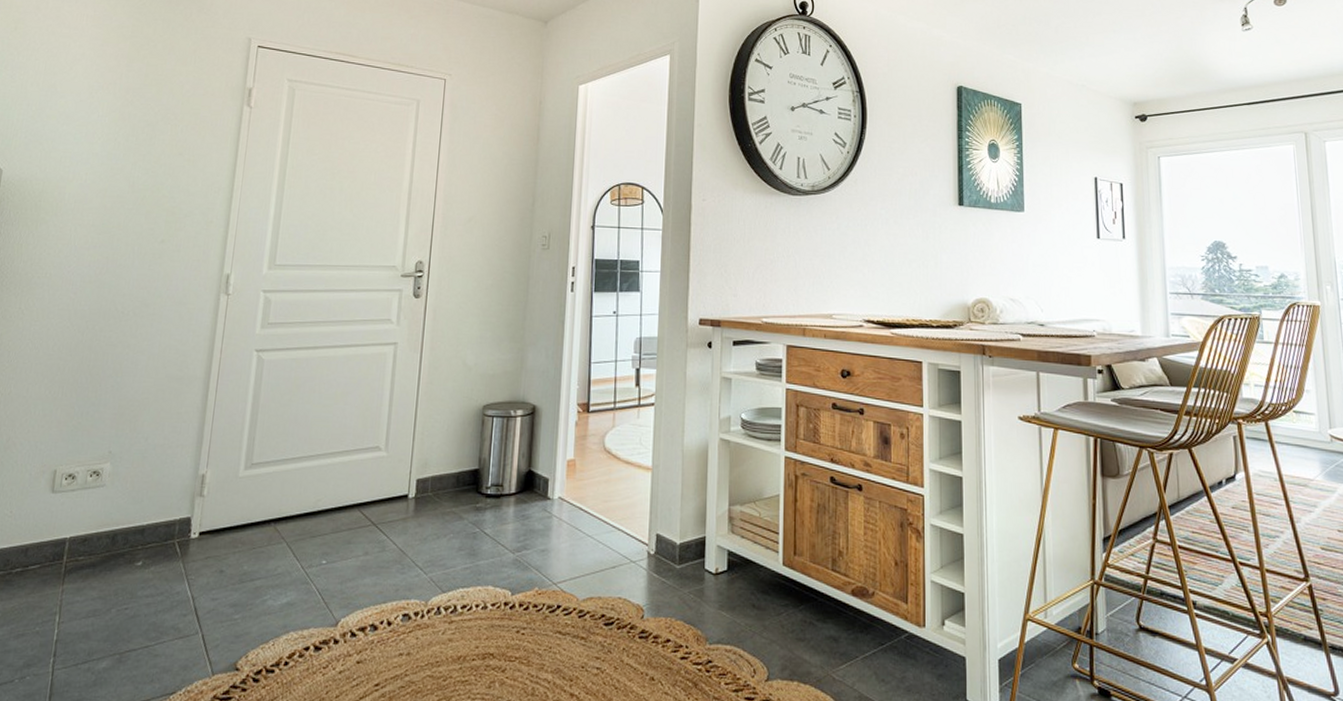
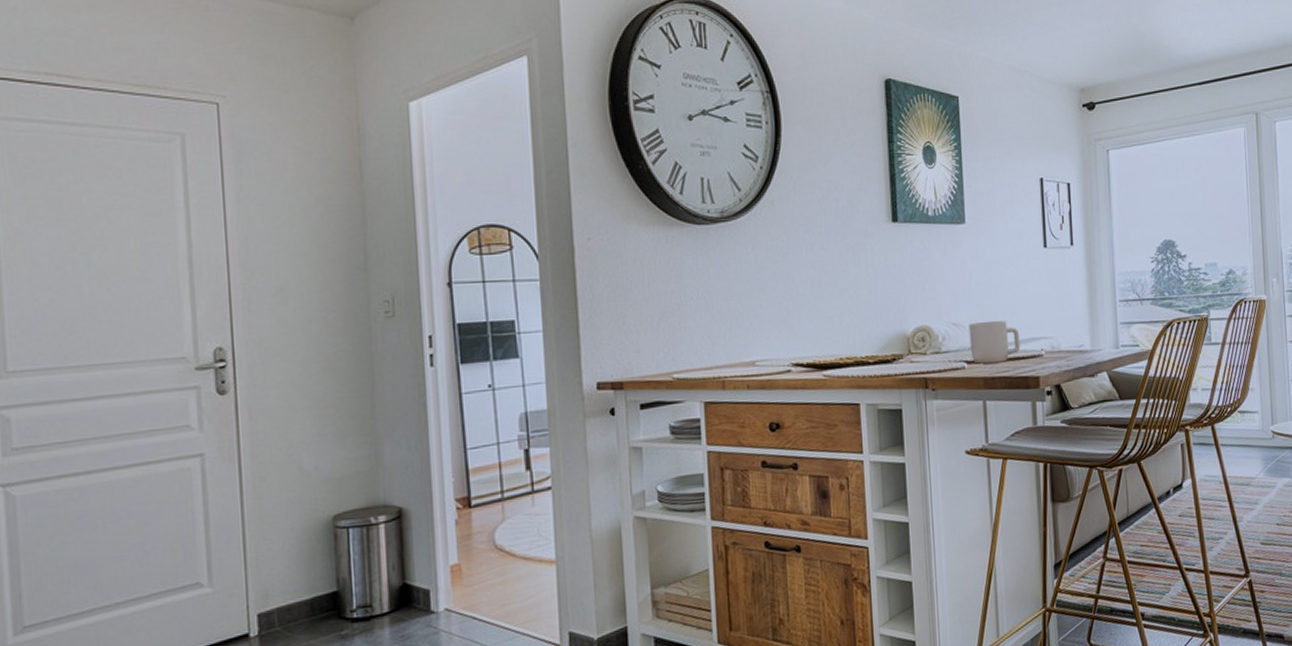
mug: none [1025,299,1074,338] -> present [968,320,1021,364]

